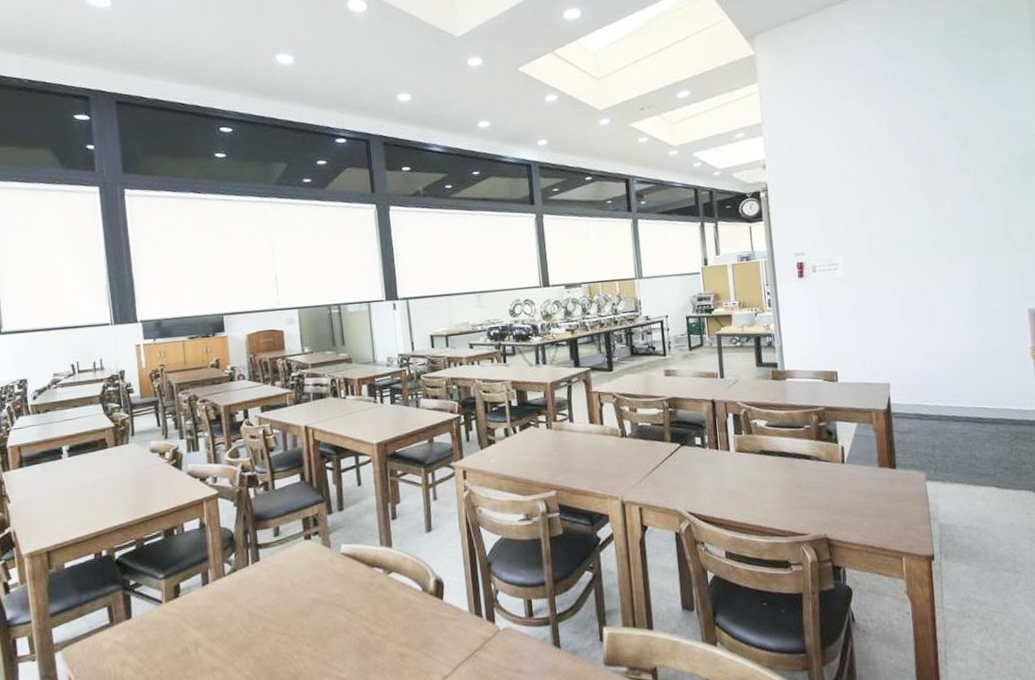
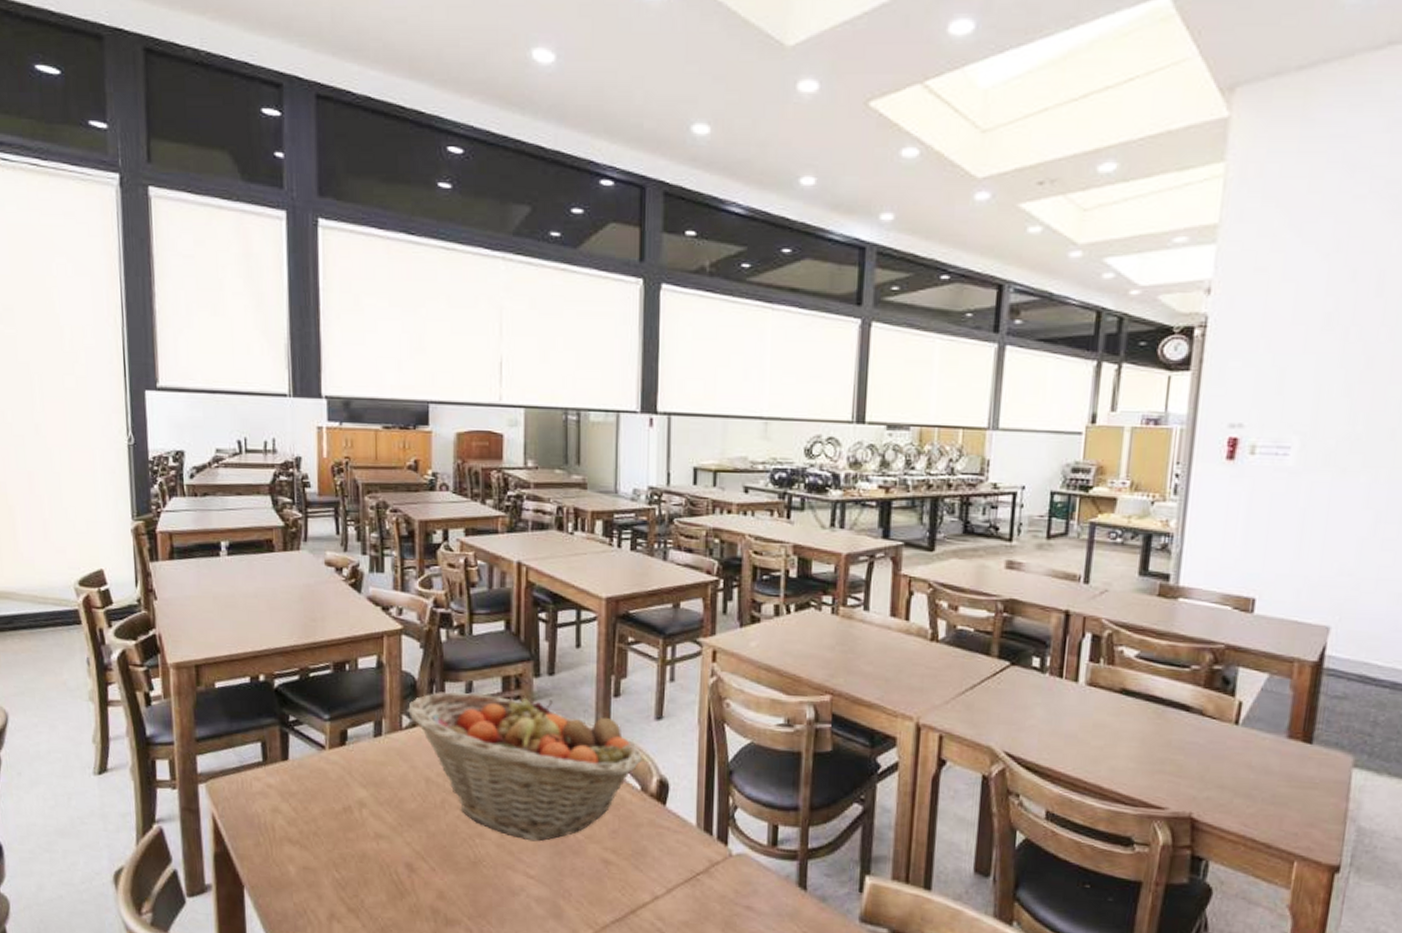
fruit basket: none [228,531,421,650] -> present [408,691,643,842]

